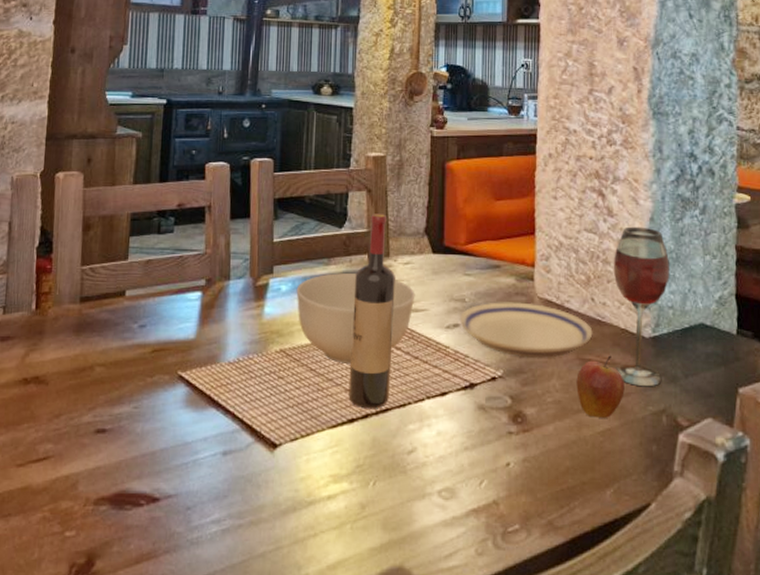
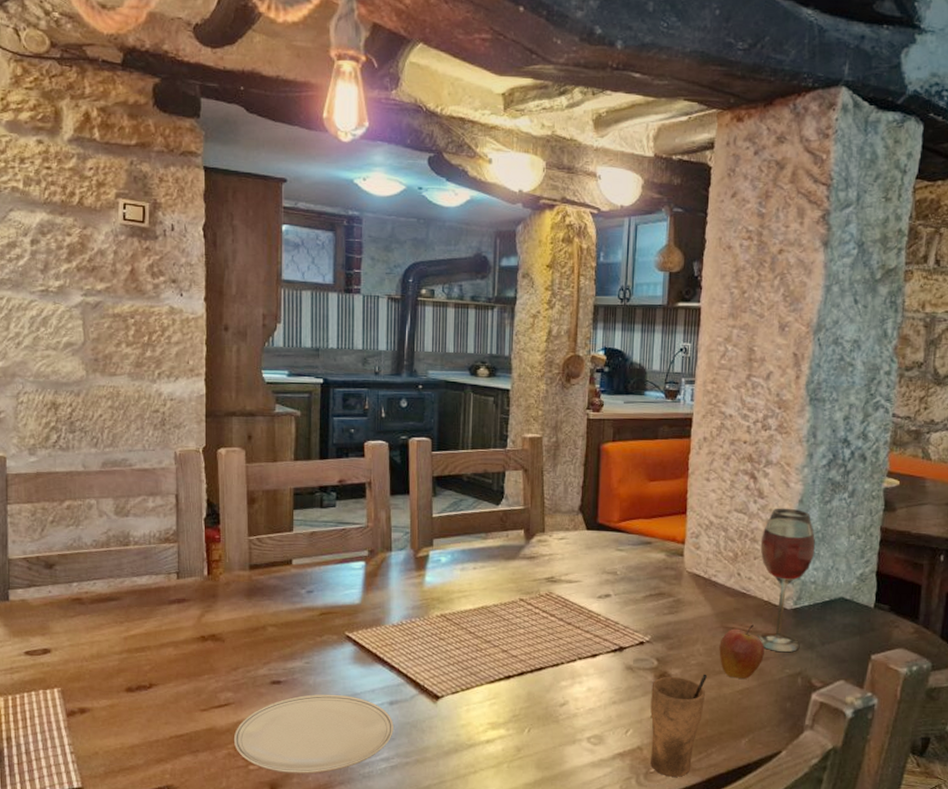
plate: none [50,443,227,542] -> present [233,694,394,775]
bowl: present [296,273,415,364] -> none [455,547,569,628]
wine bottle: present [348,214,396,408] -> none [505,492,551,667]
plate: present [460,302,593,358] -> none [611,575,737,626]
cup: none [506,413,565,537] -> present [650,674,707,777]

